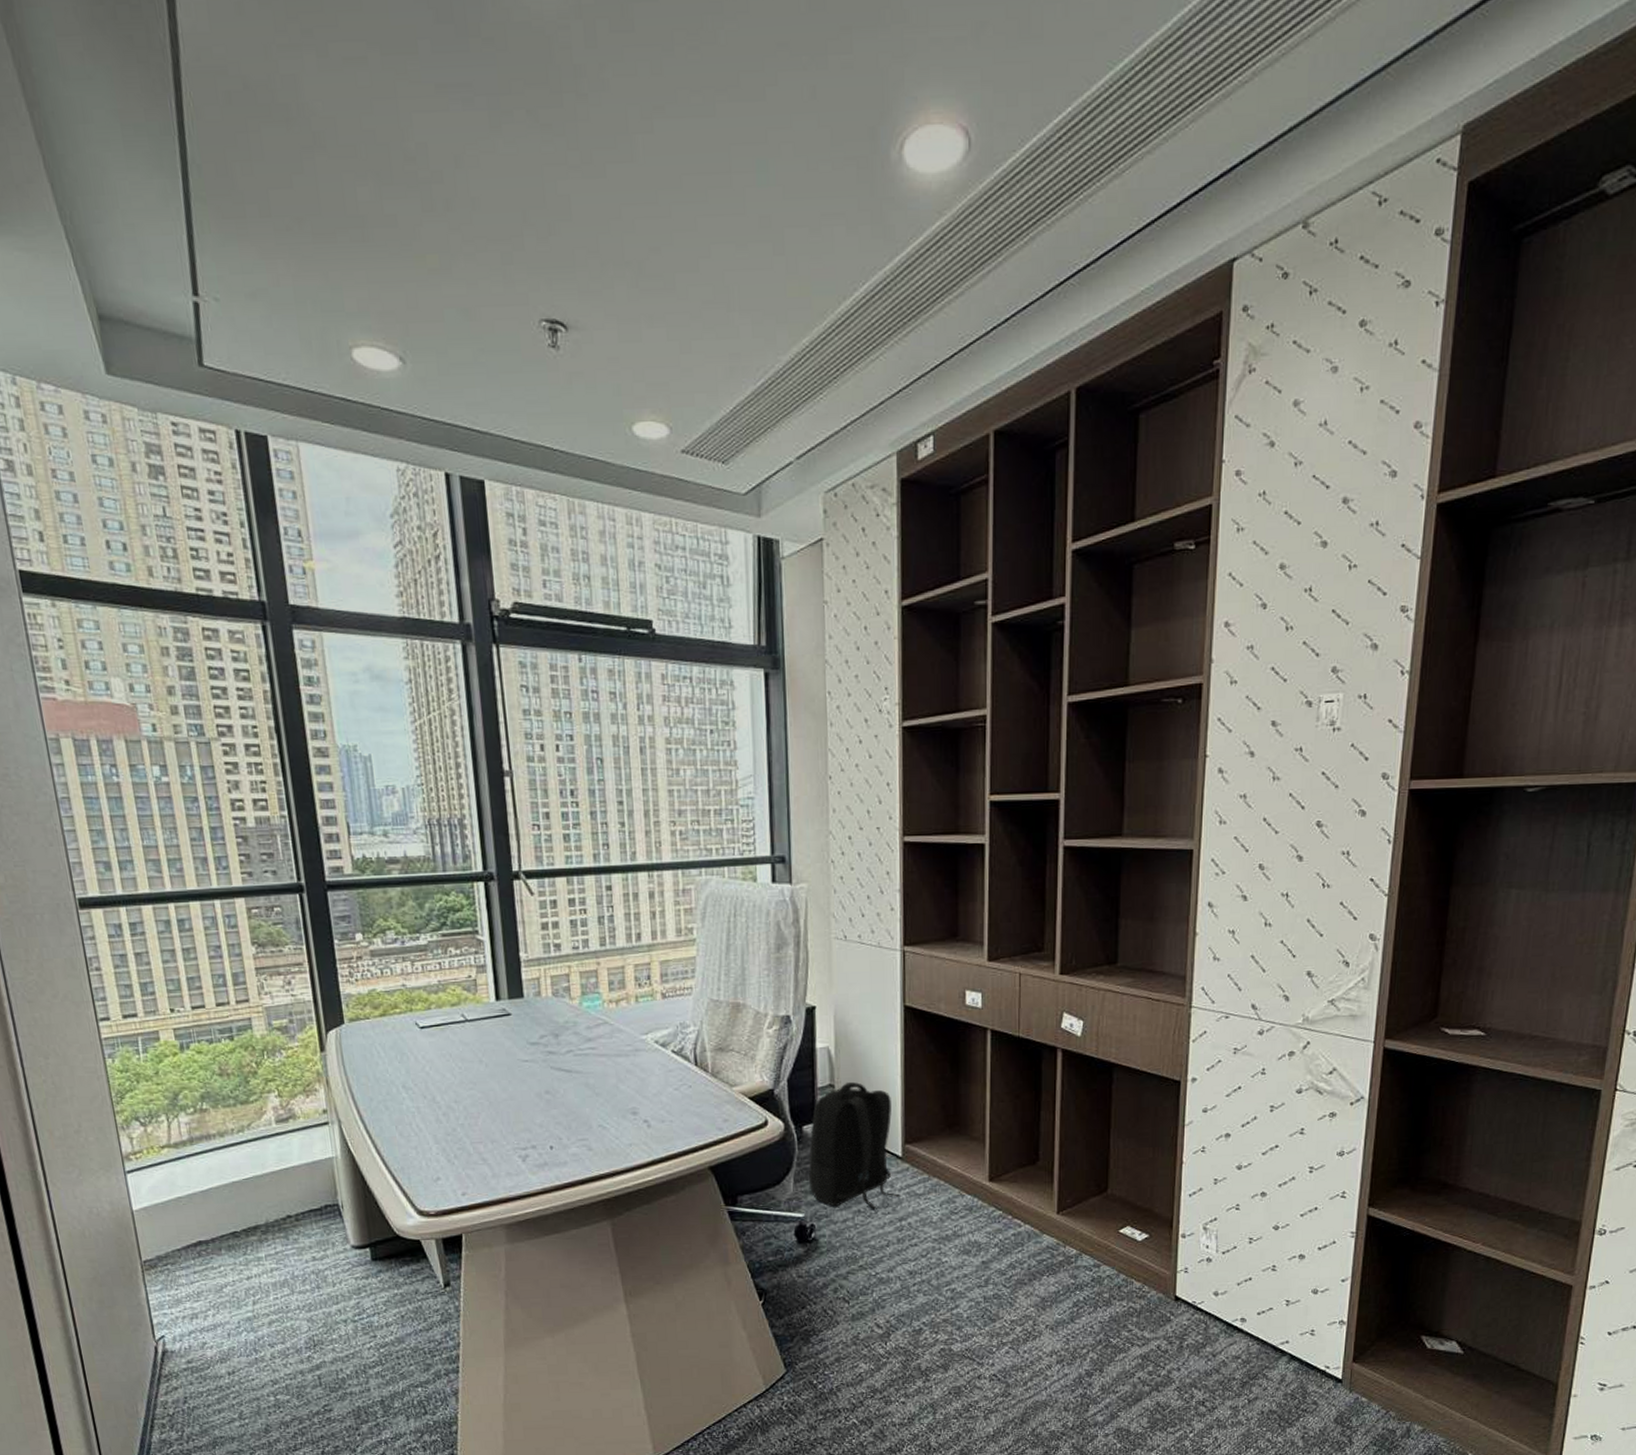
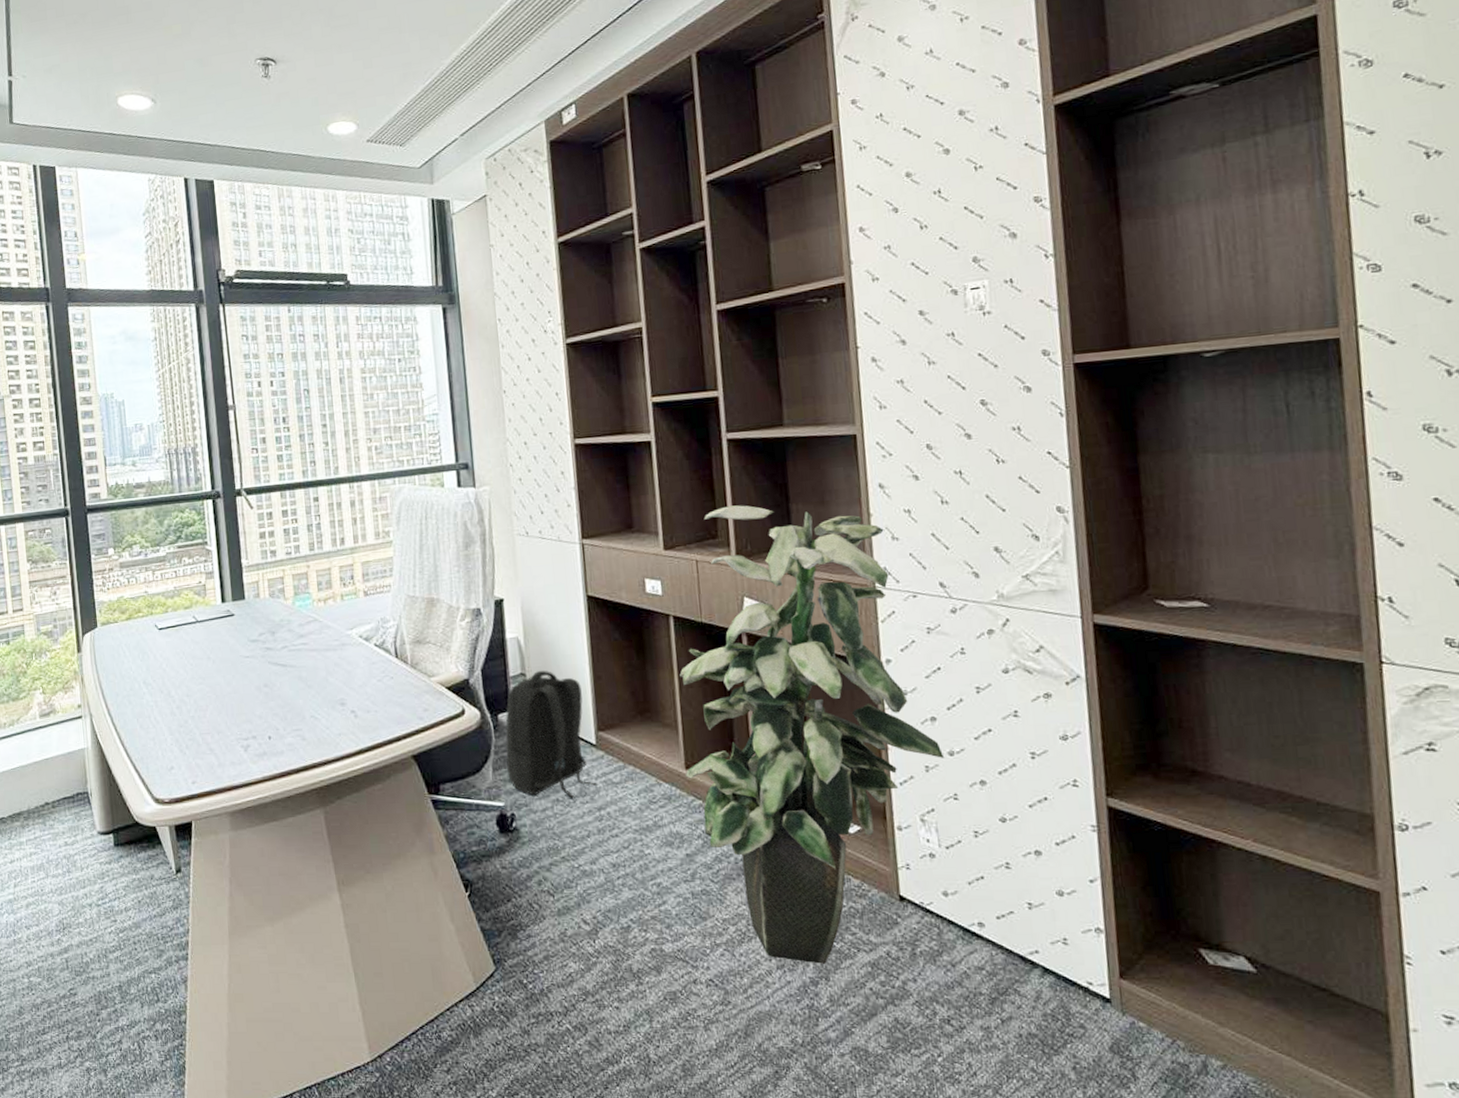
indoor plant: none [989,917,1233,1358] -> present [679,505,945,964]

